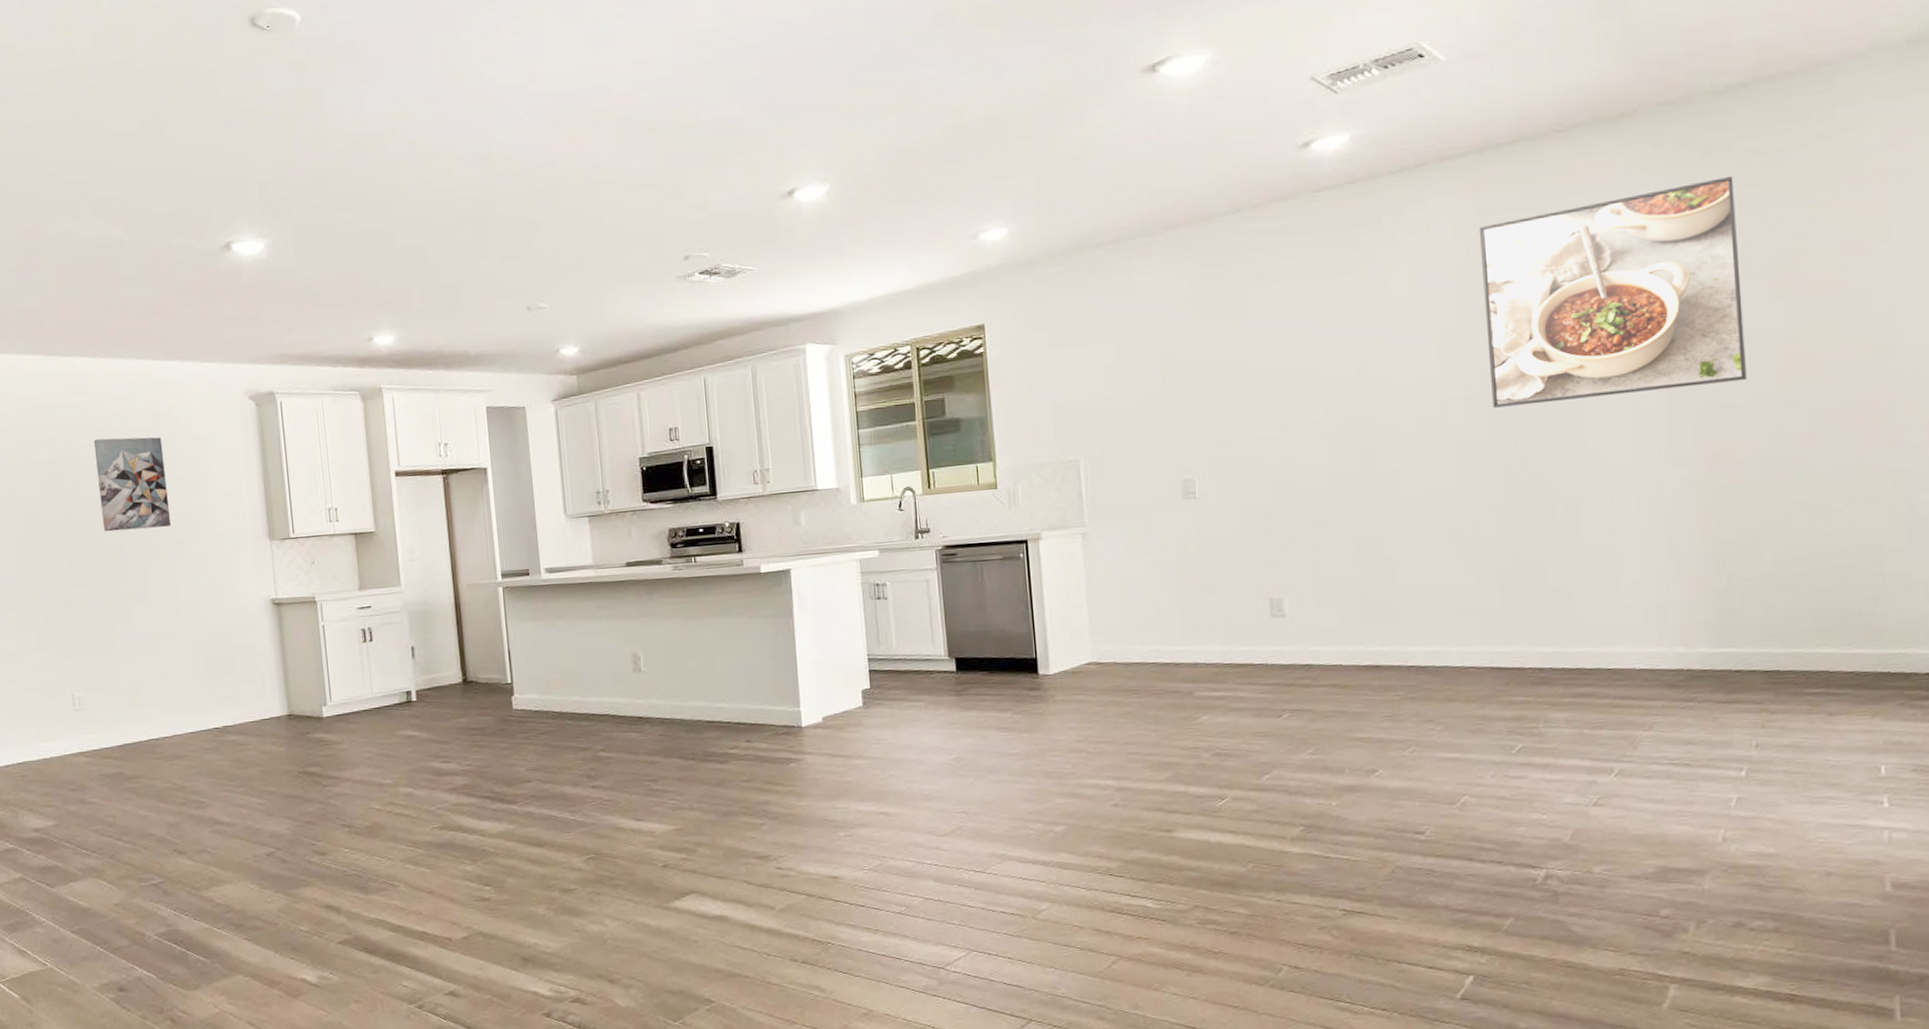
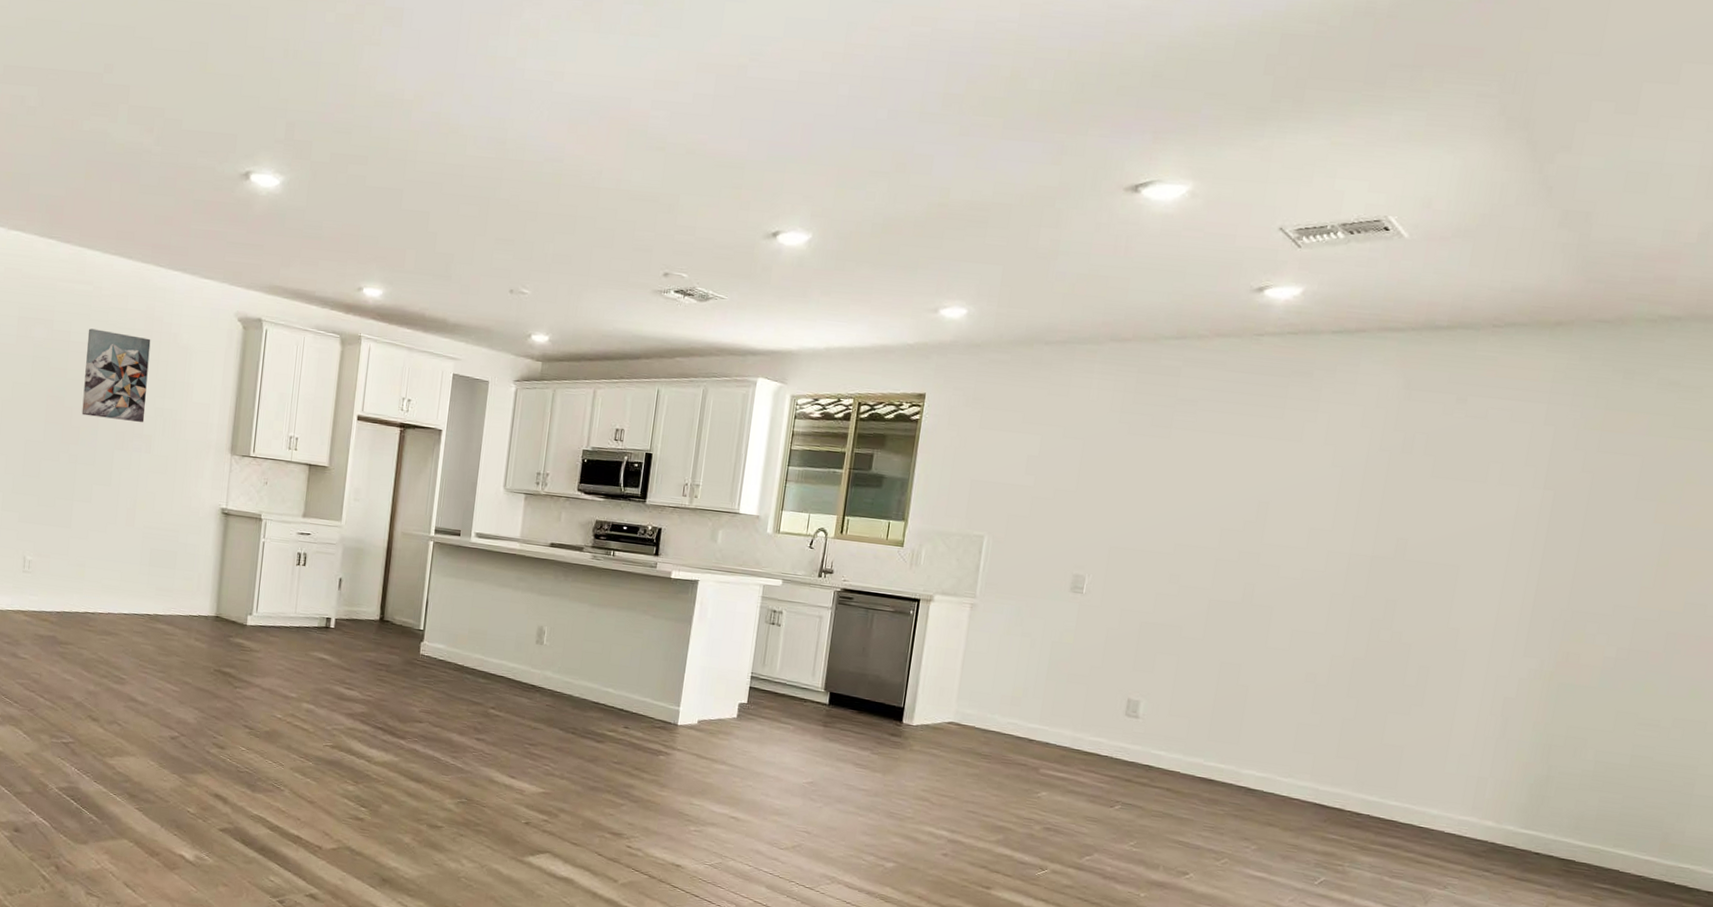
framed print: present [1480,175,1748,408] -> none [1373,399,1647,592]

